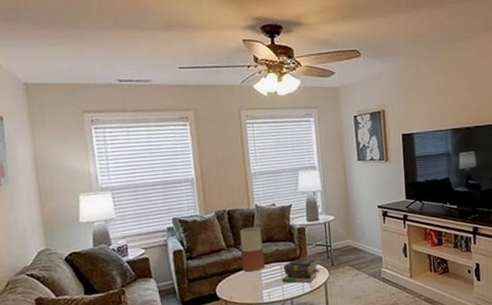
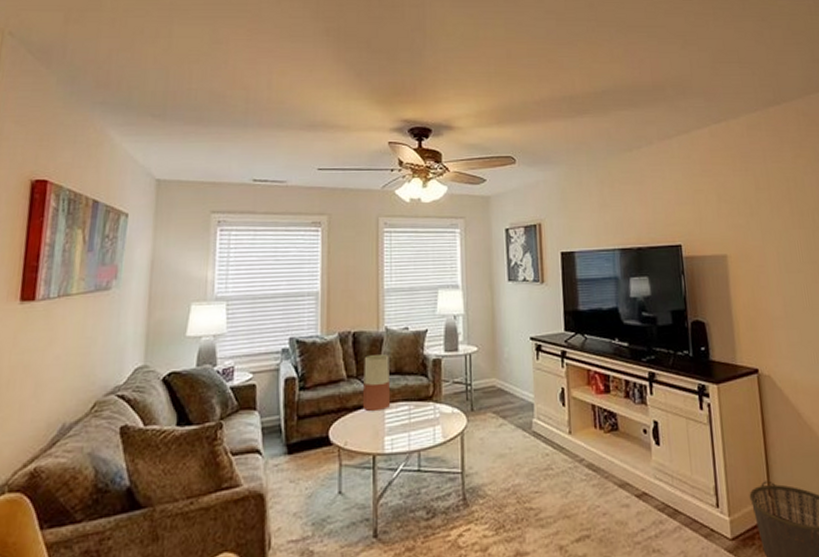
books: present [281,259,320,283] -> none [408,399,456,431]

